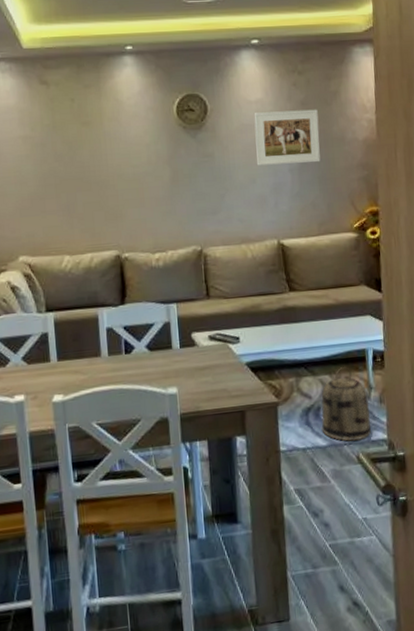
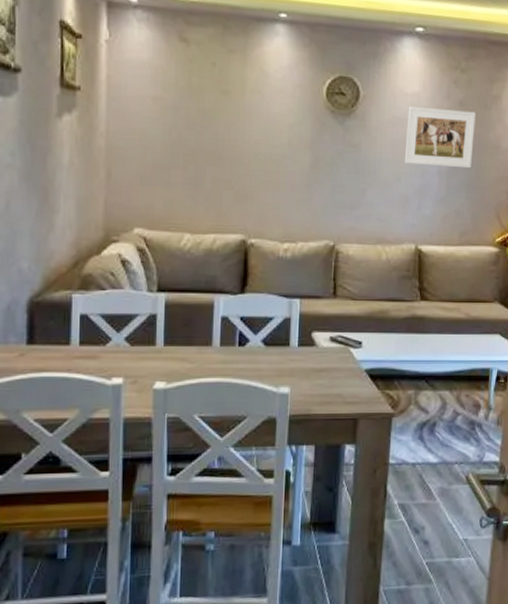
basket: present [321,367,372,442] -> none [434,385,486,461]

